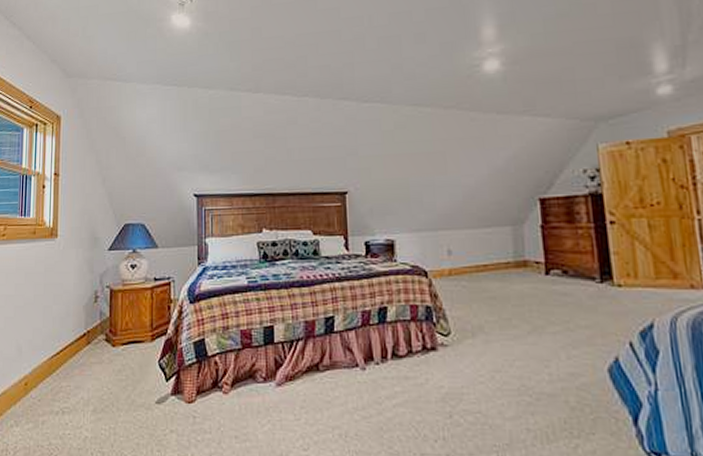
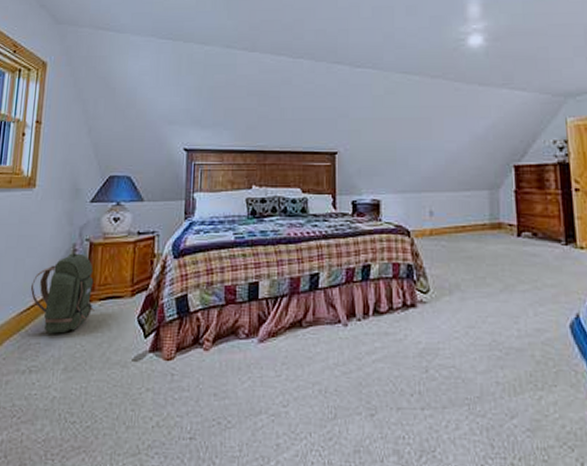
backpack: none [58,300,118,377] -> present [30,253,95,334]

